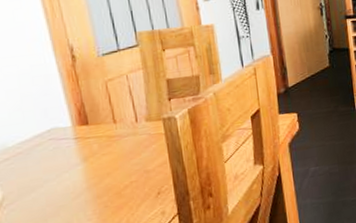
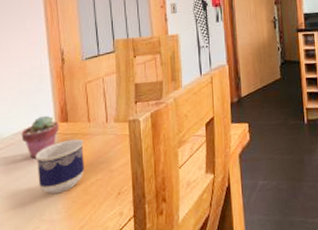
potted succulent: none [30,119,78,167] -> present [21,115,59,159]
cup: none [52,141,116,202] -> present [36,138,85,194]

